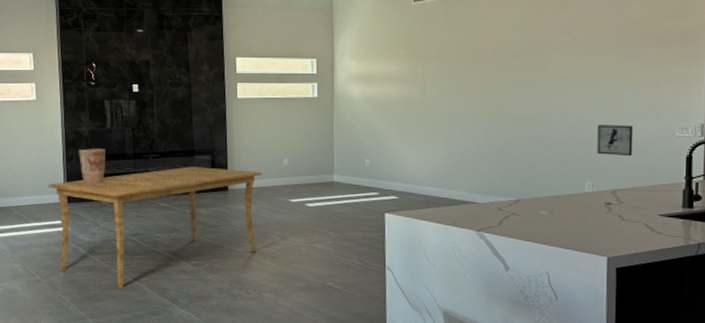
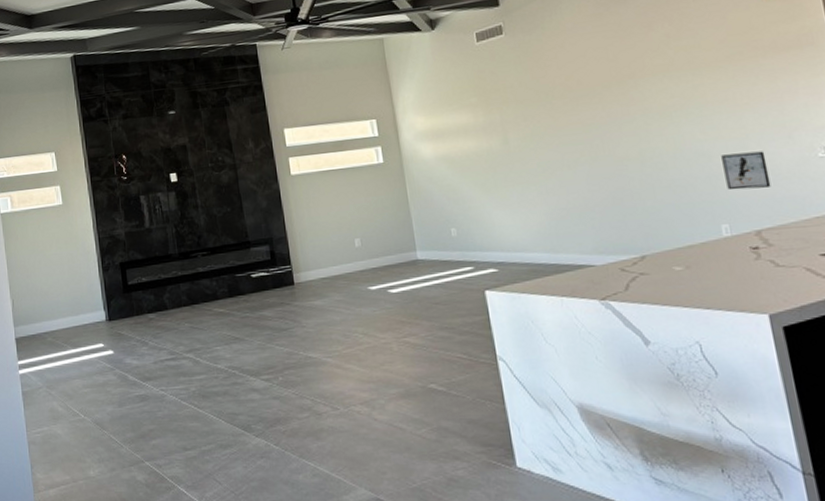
dining table: present [47,166,263,289] -> none [83,257,338,420]
ceramic vessel: present [79,148,105,184] -> none [116,252,149,296]

